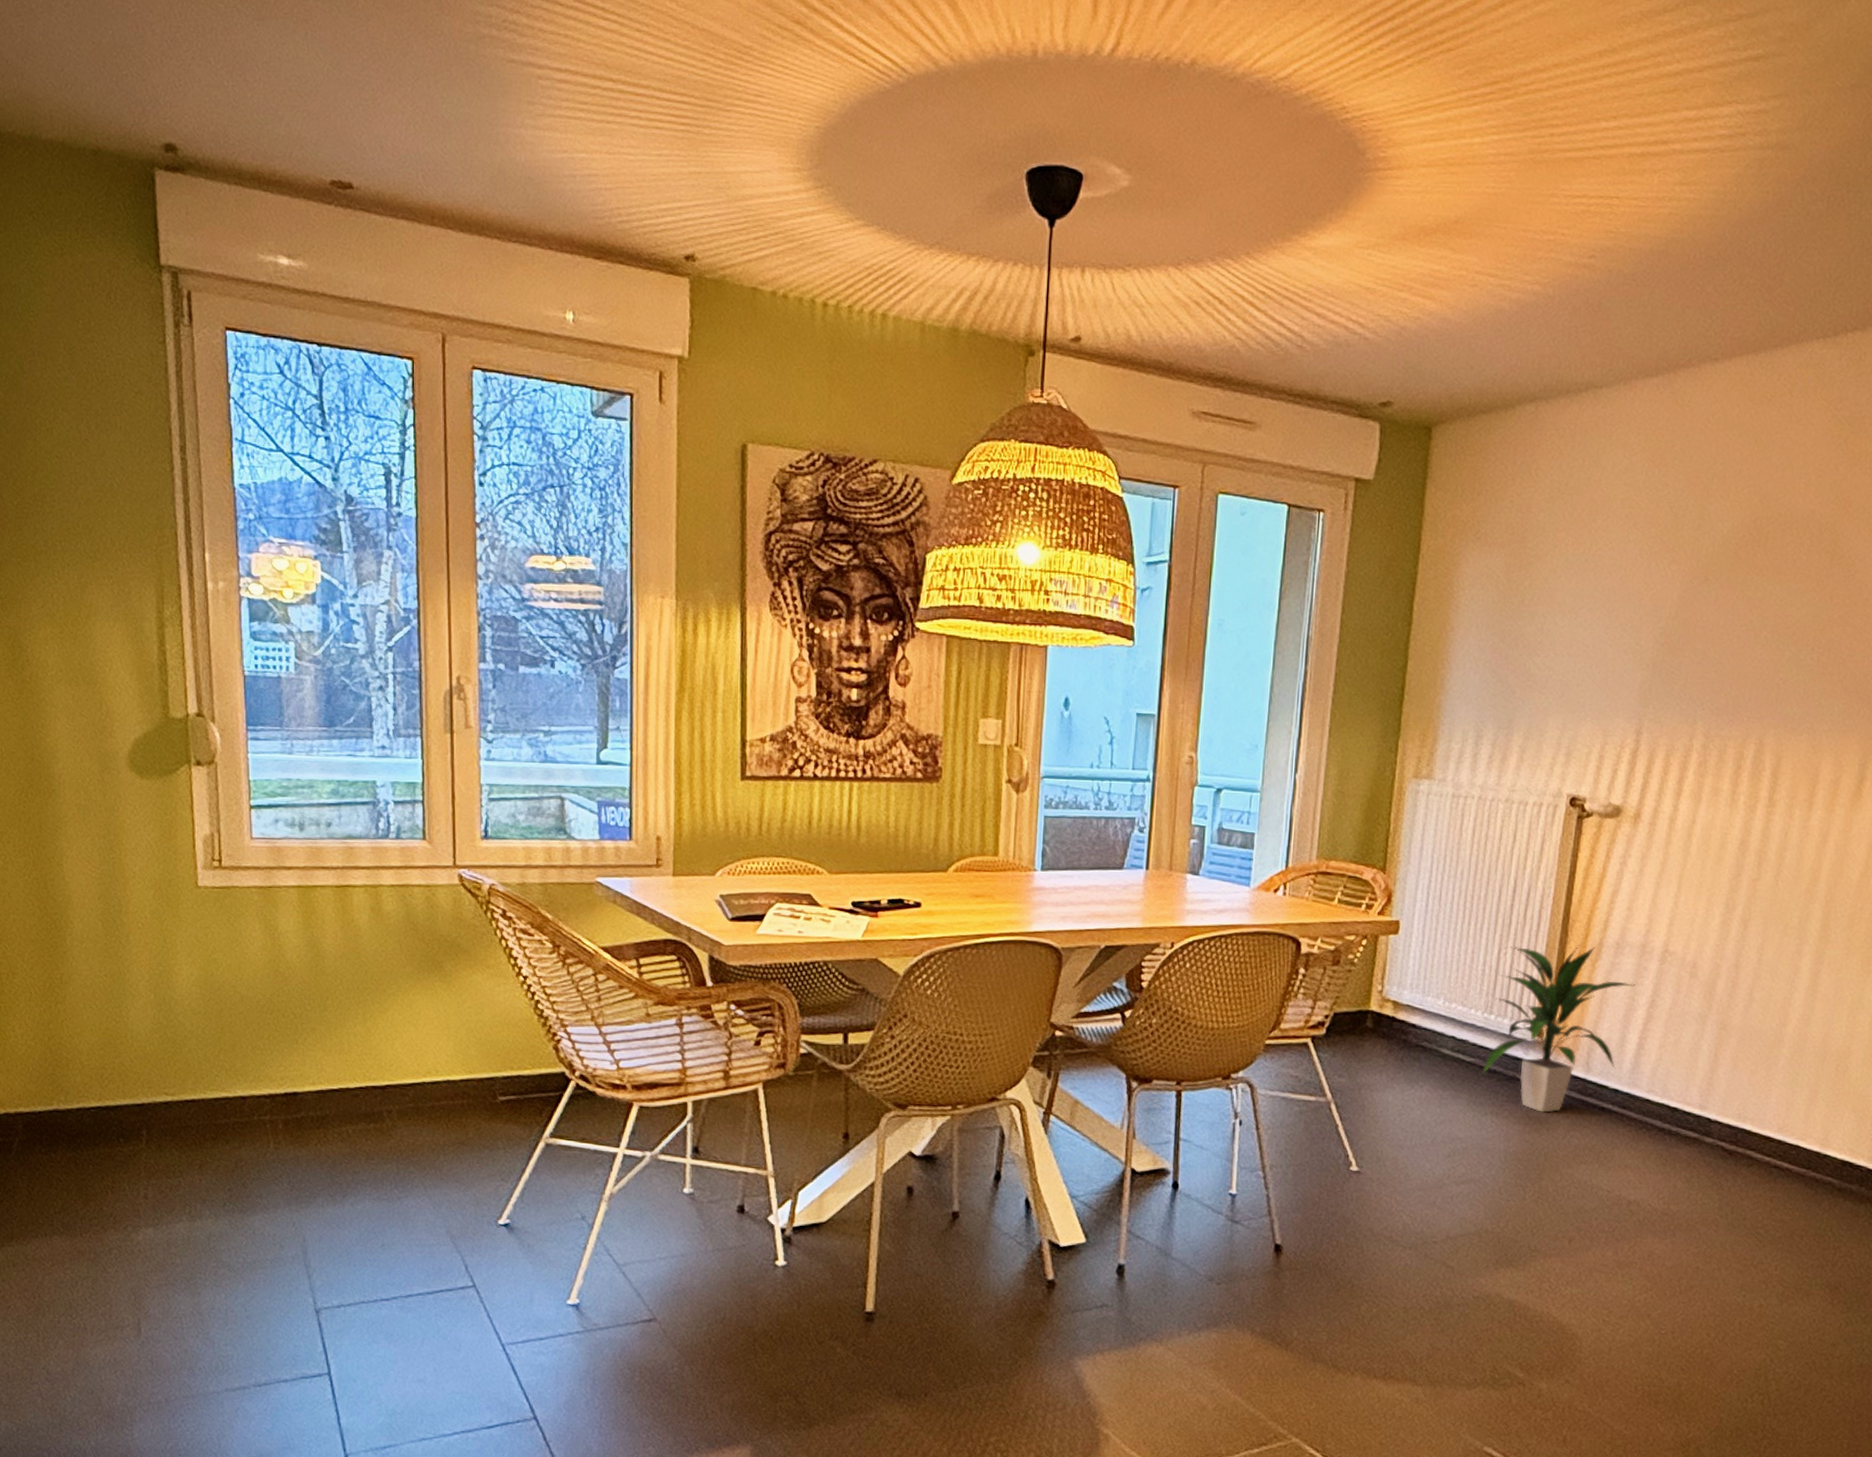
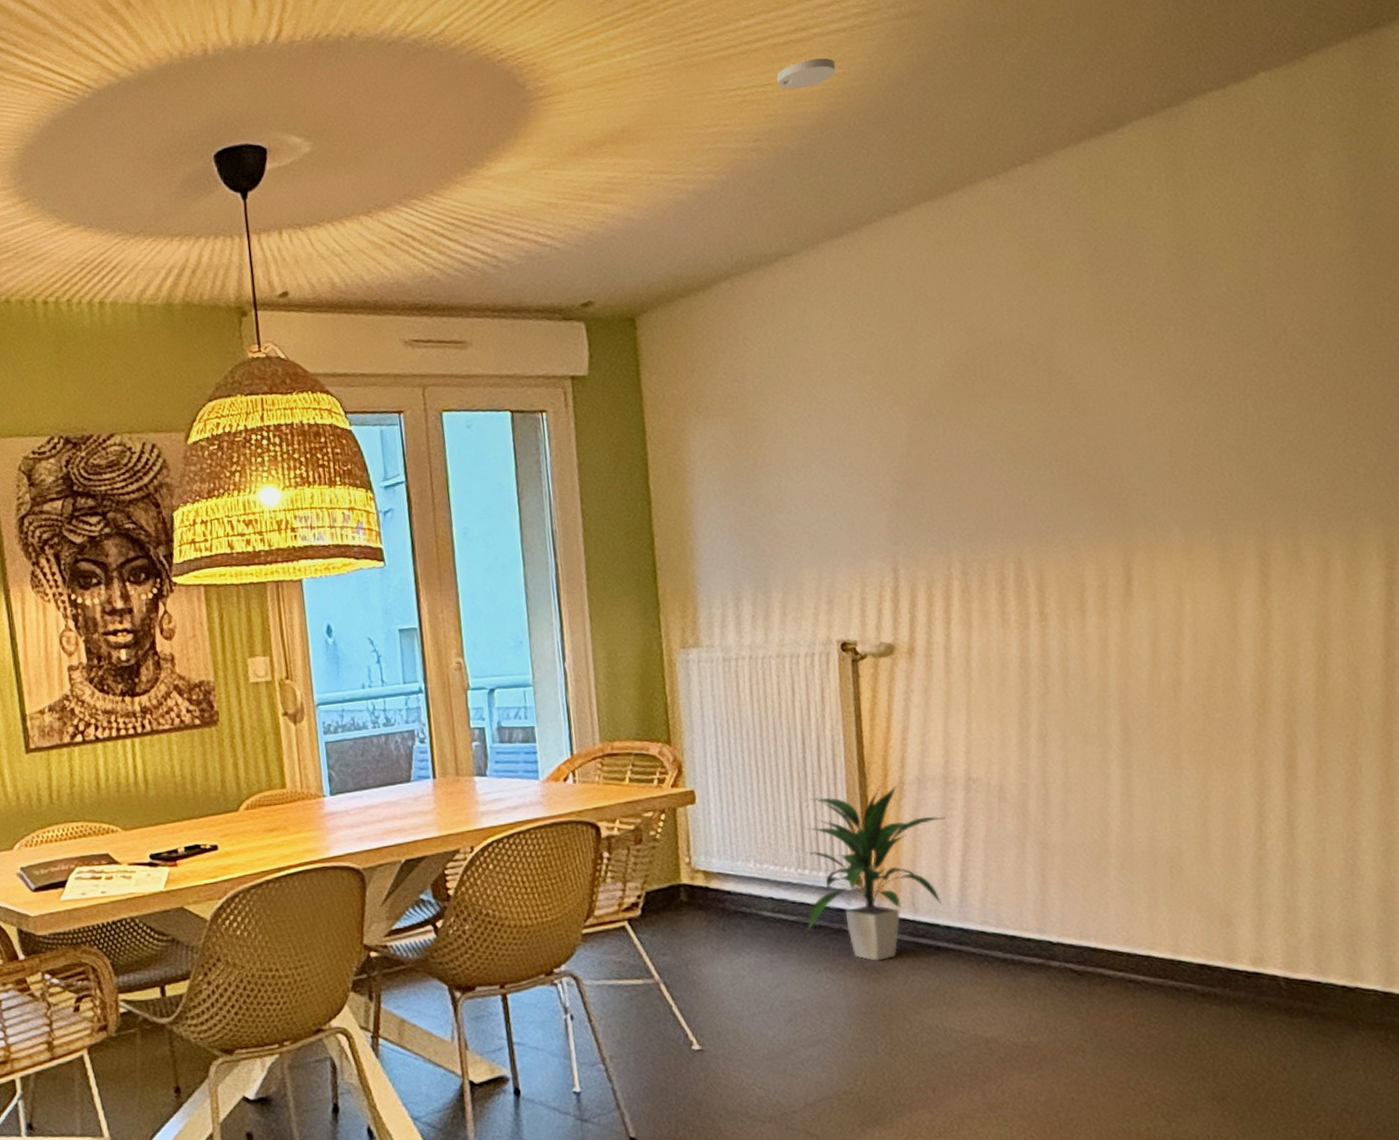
smoke detector: none [1625,178,1689,208] -> present [777,58,836,90]

